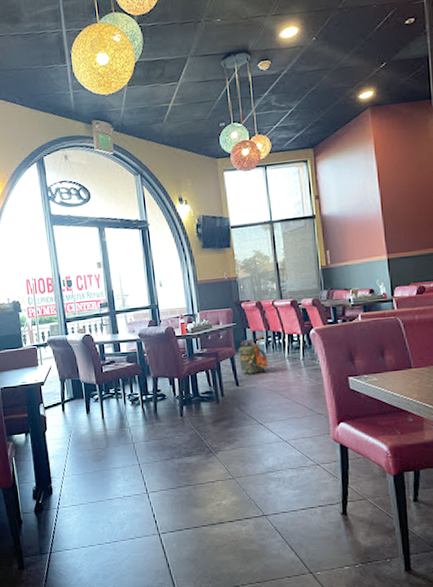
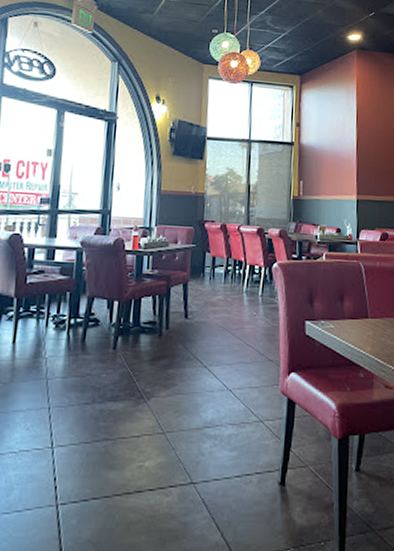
backpack: present [238,335,270,374] -> none [192,262,226,306]

